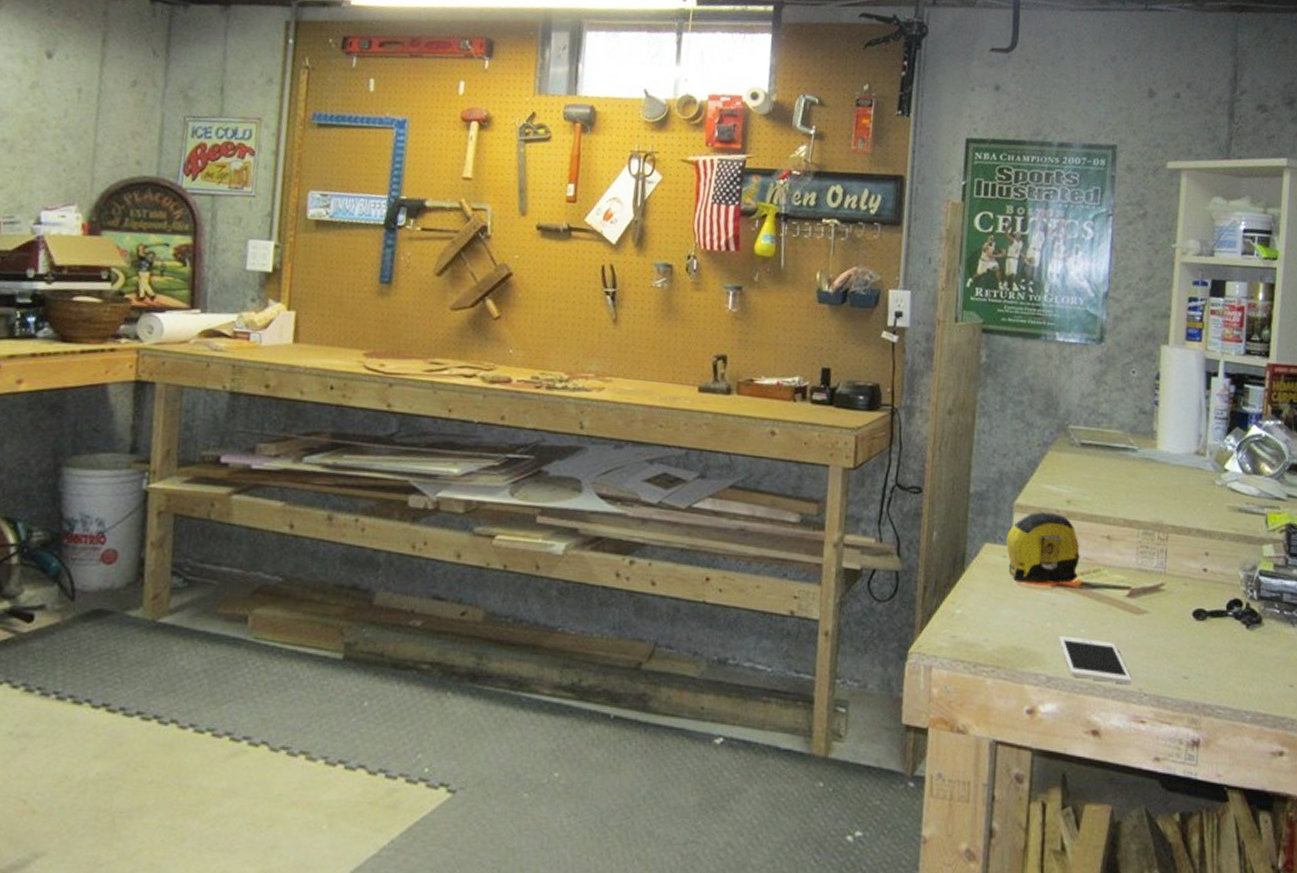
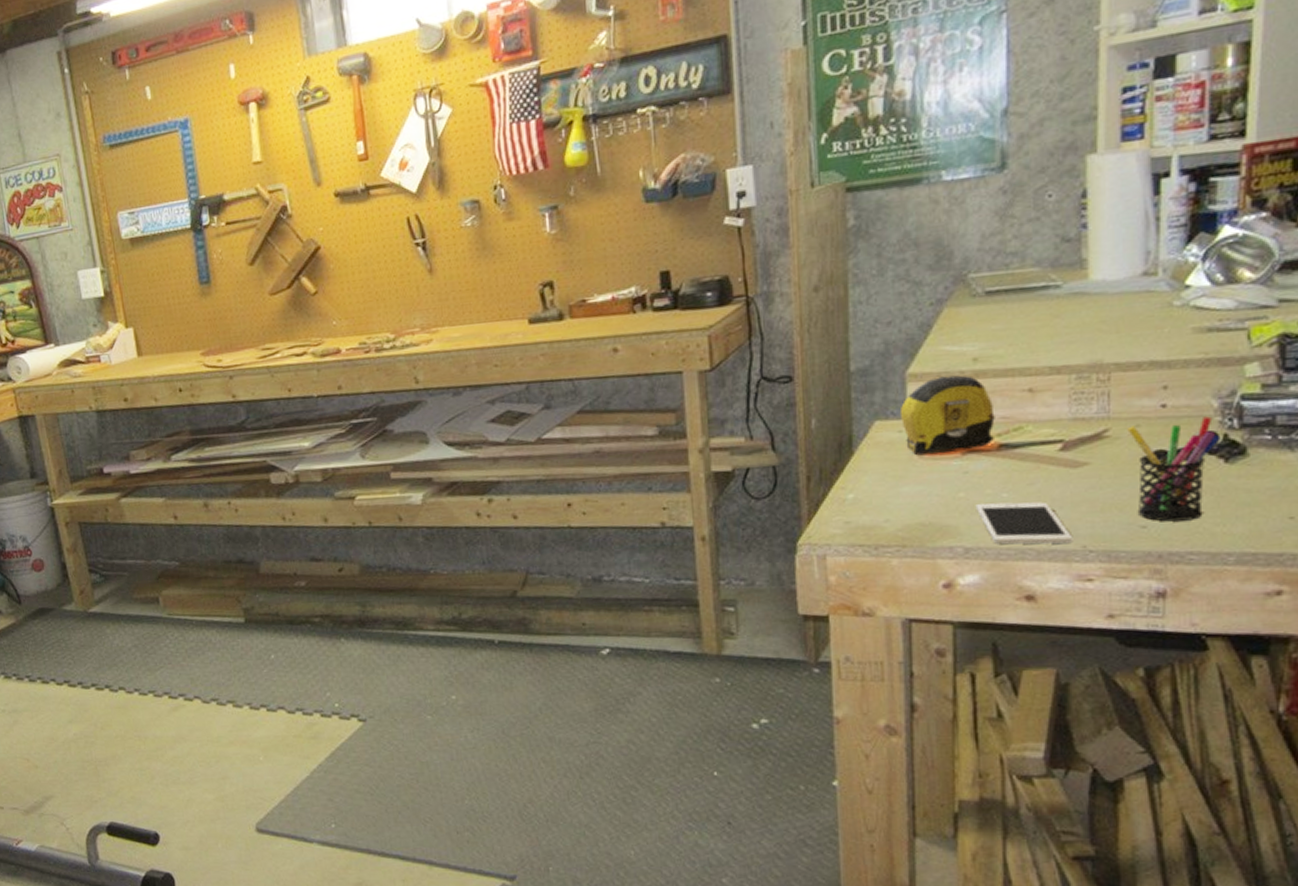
pen holder: none [1178,583,1244,677] -> present [1127,416,1221,522]

